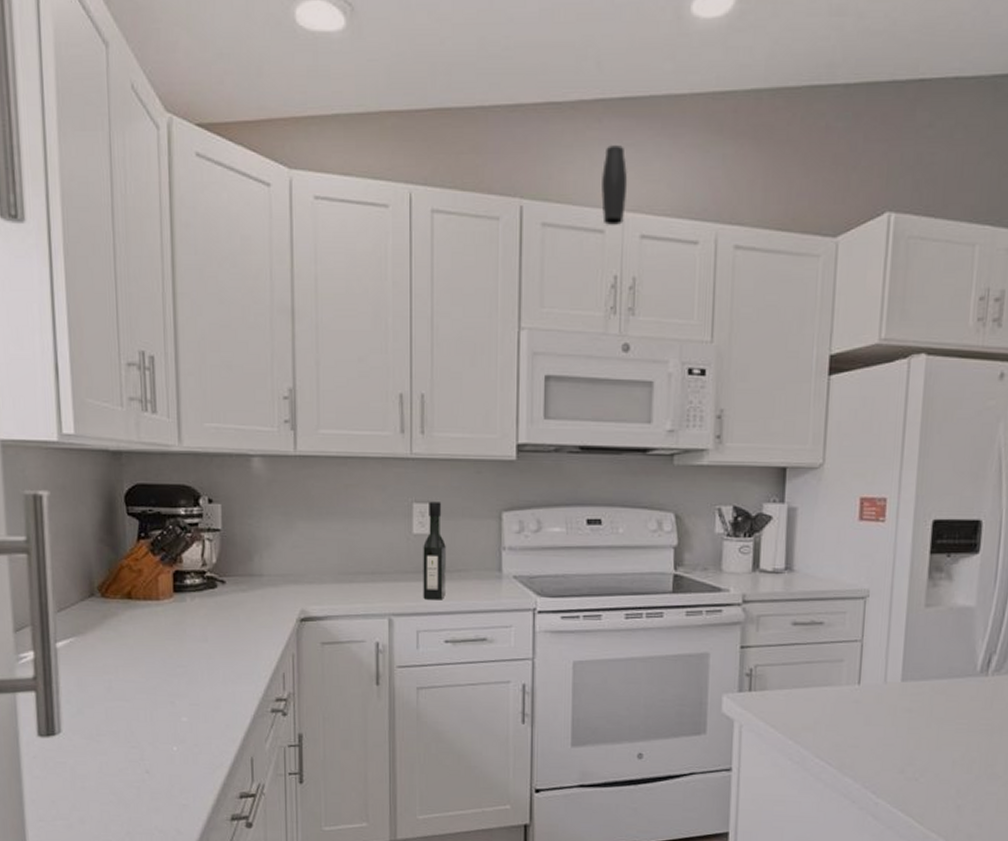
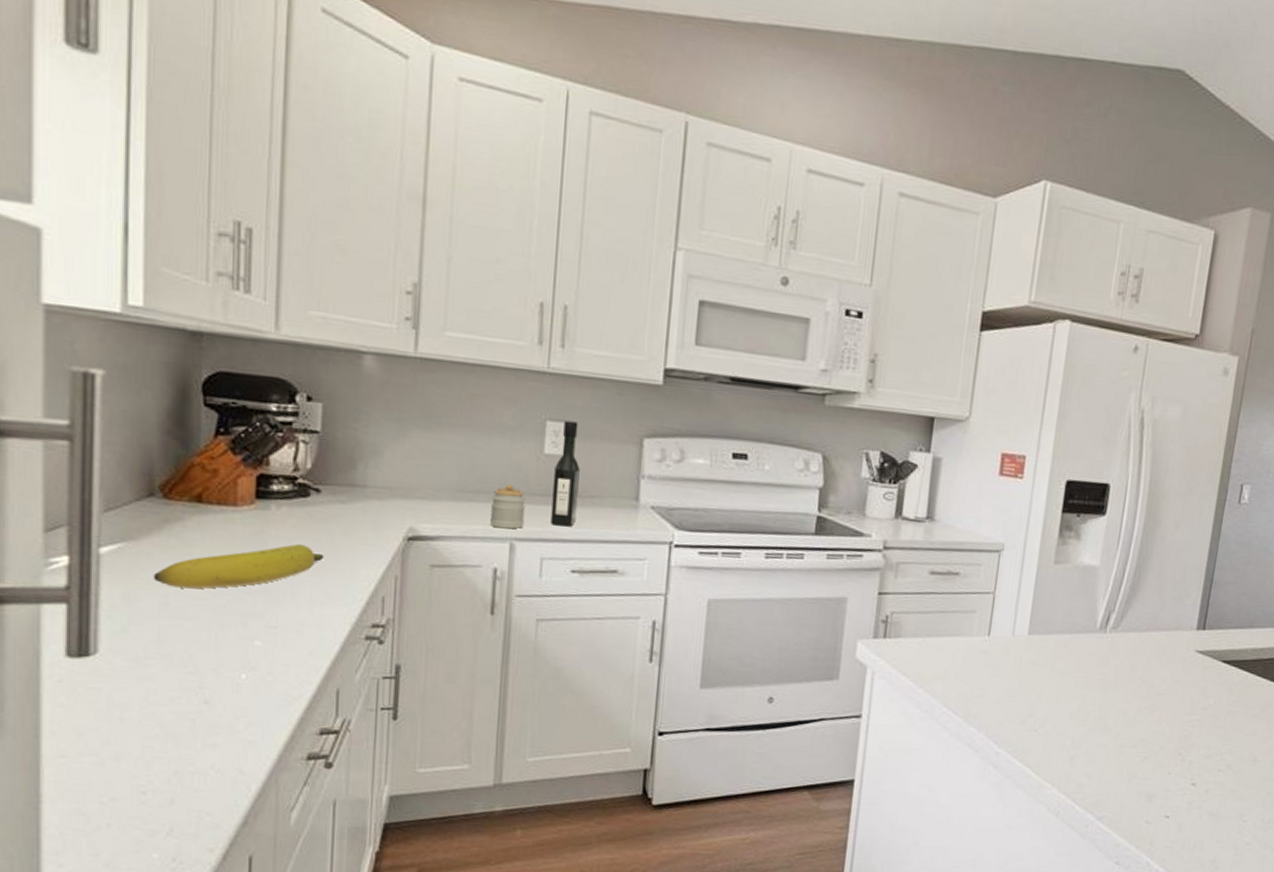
banana: none [99,629,232,674] -> present [153,543,324,589]
jar: none [370,563,399,606] -> present [490,483,526,529]
vase: present [601,145,628,226] -> none [770,74,799,157]

